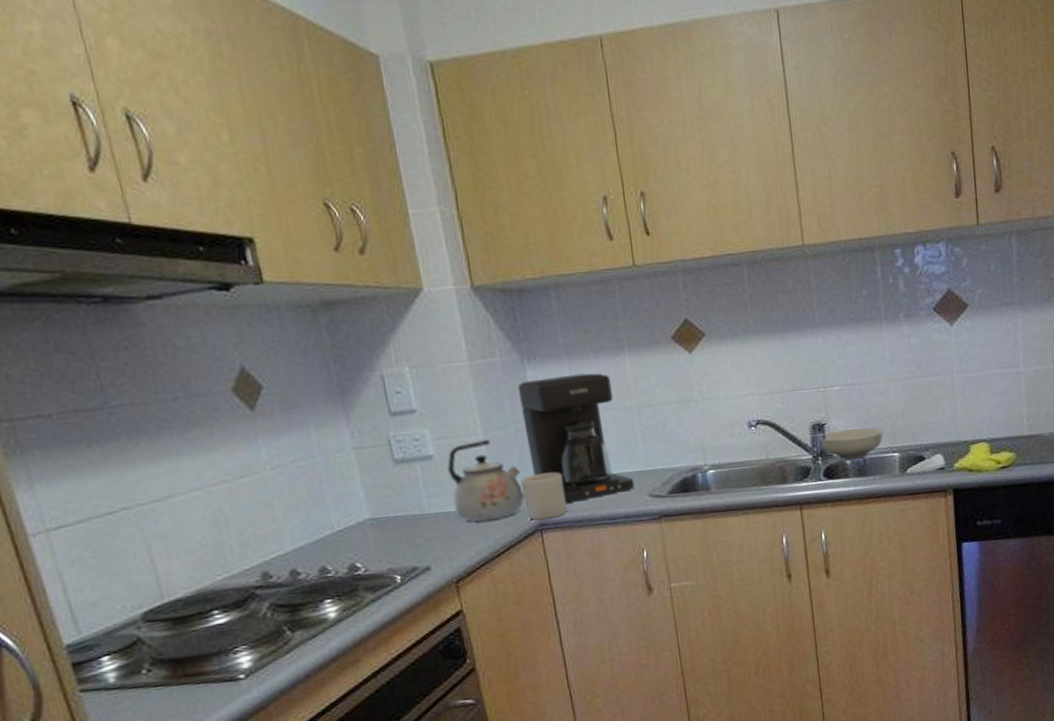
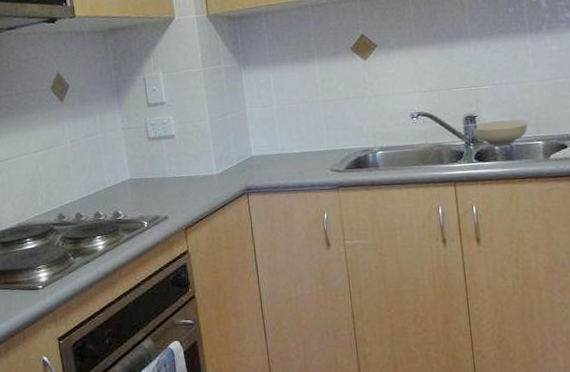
kettle: present [447,440,524,522] -> none [184,124,236,185]
coffee maker: present [517,373,635,503] -> none [235,76,319,173]
mug: present [520,472,567,522] -> none [234,149,267,187]

